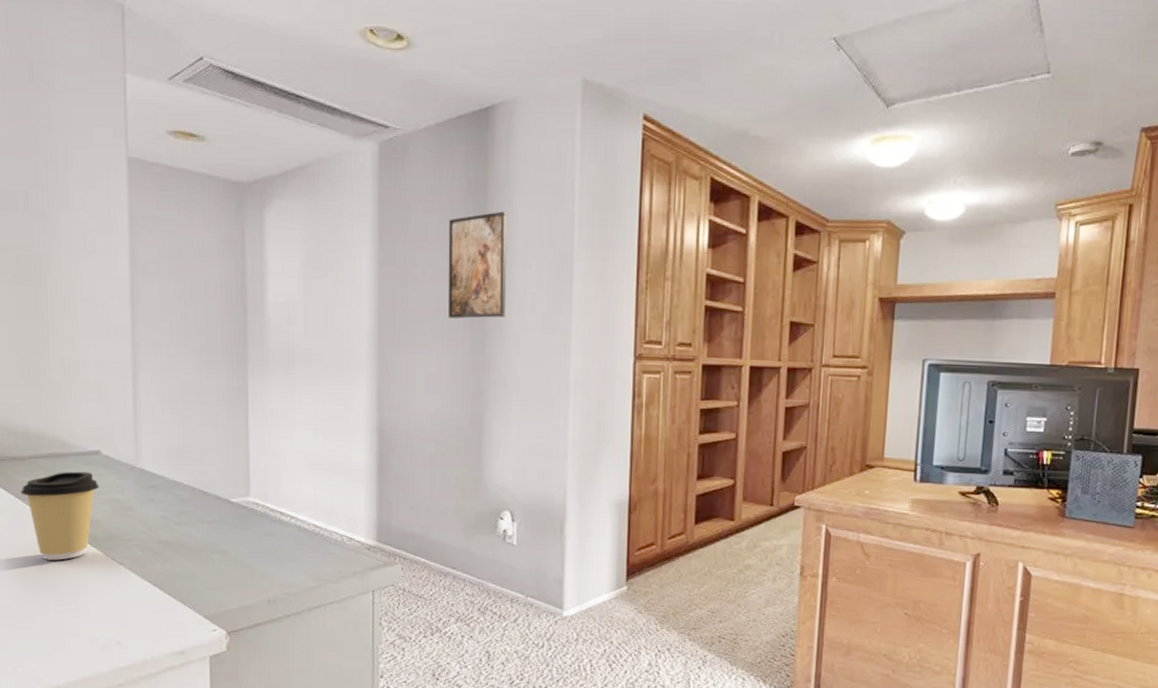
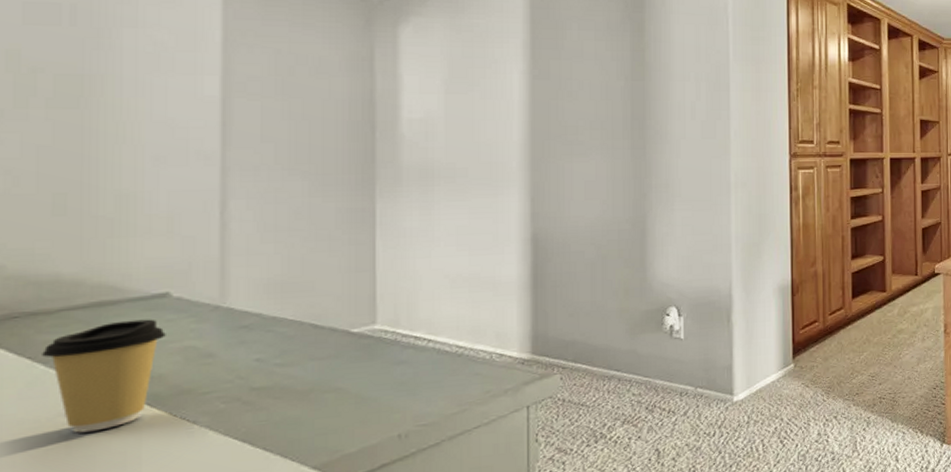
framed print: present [447,211,507,319] -> none [605,29,666,128]

